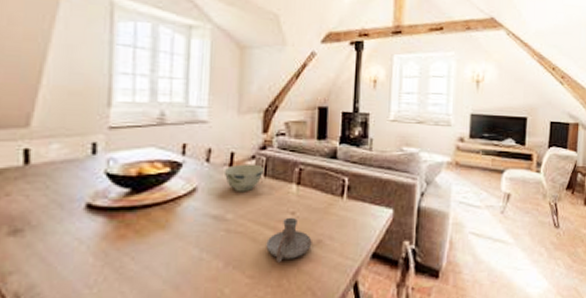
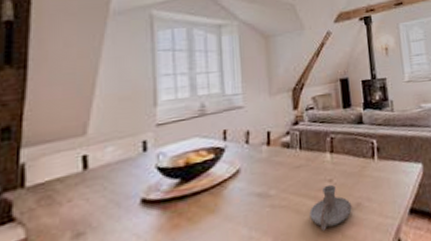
bowl: present [223,164,265,192] -> none [262,139,300,168]

